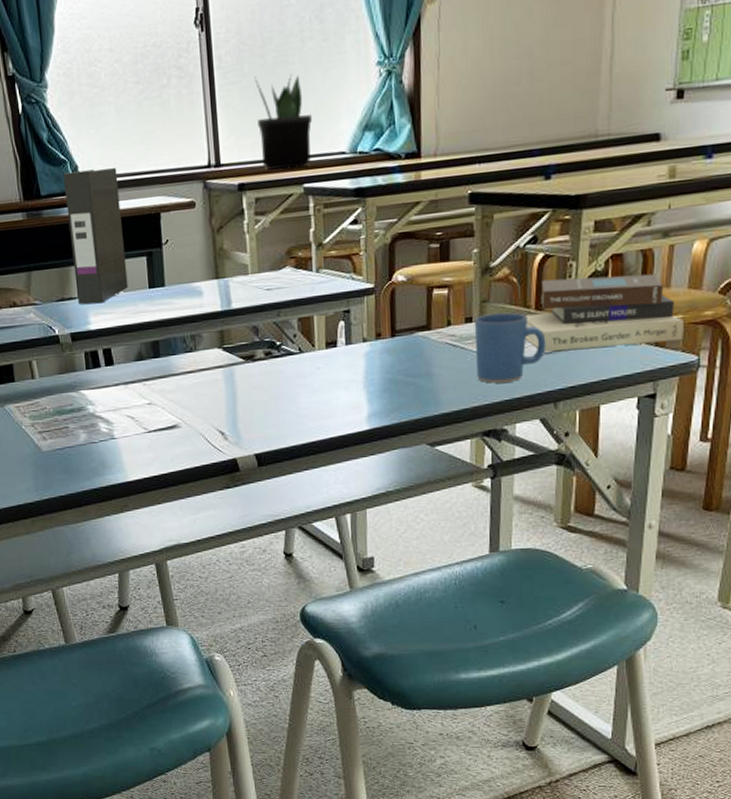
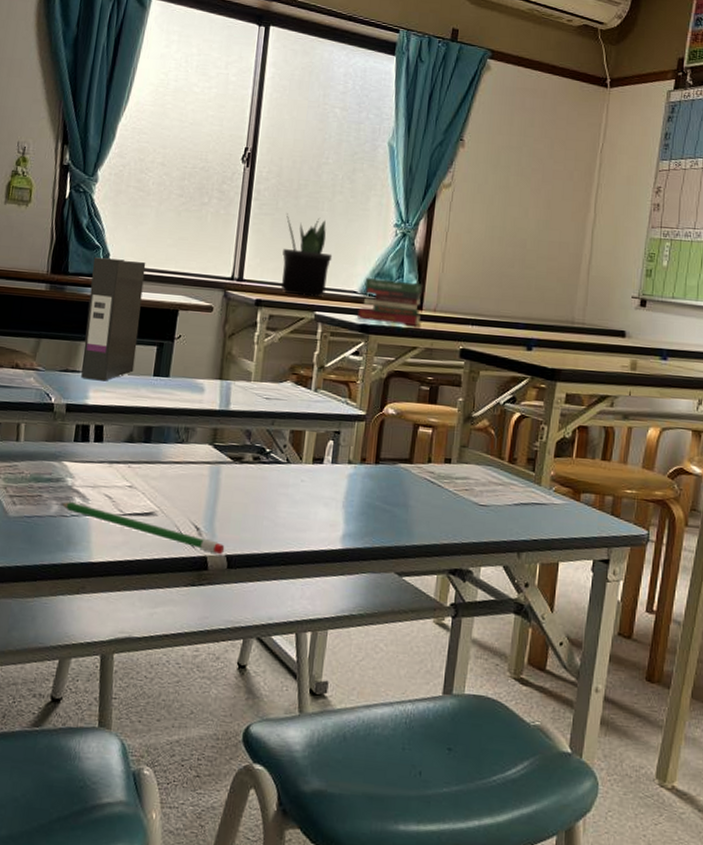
pencil: none [88,428,253,455] -> present [61,502,225,555]
books: none [350,127,420,183] -> present [357,278,423,326]
mug: present [474,312,546,383] -> none [450,458,516,526]
books: present [524,273,684,353] -> none [496,437,637,514]

